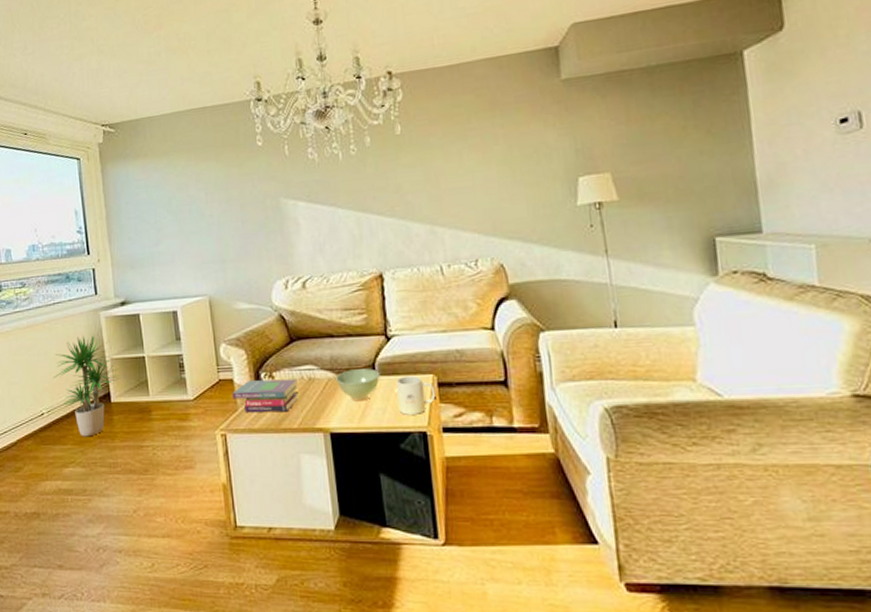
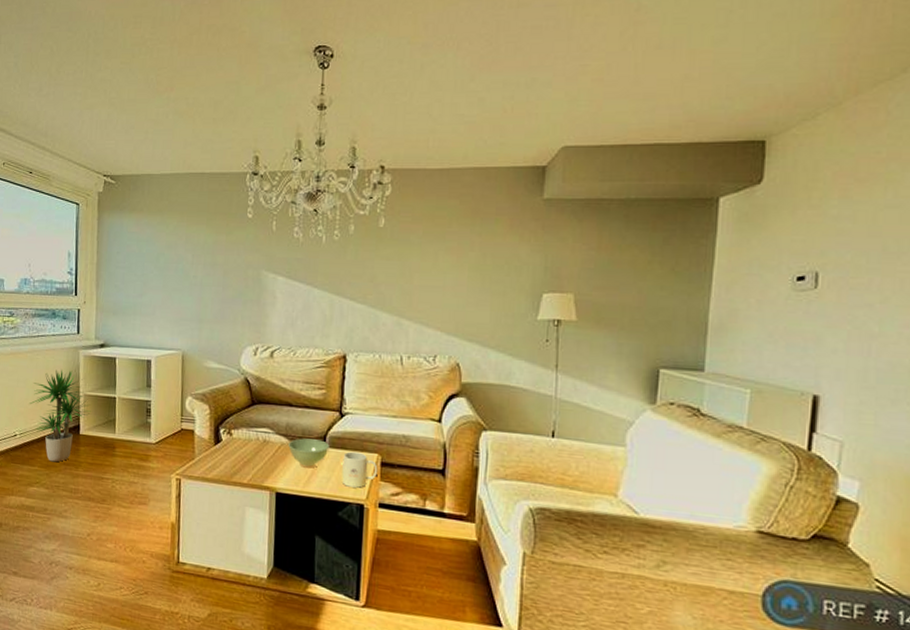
books: present [232,378,299,413] -> none [192,434,253,468]

